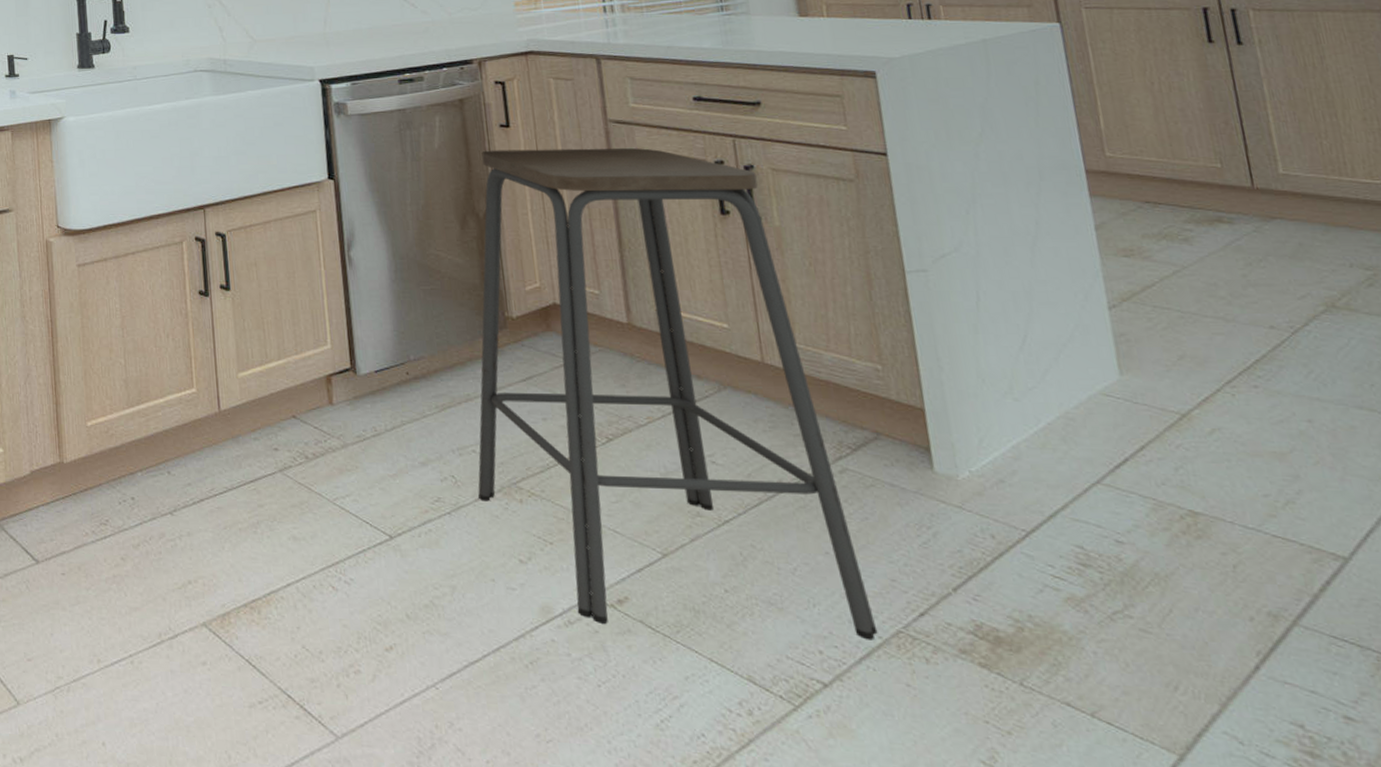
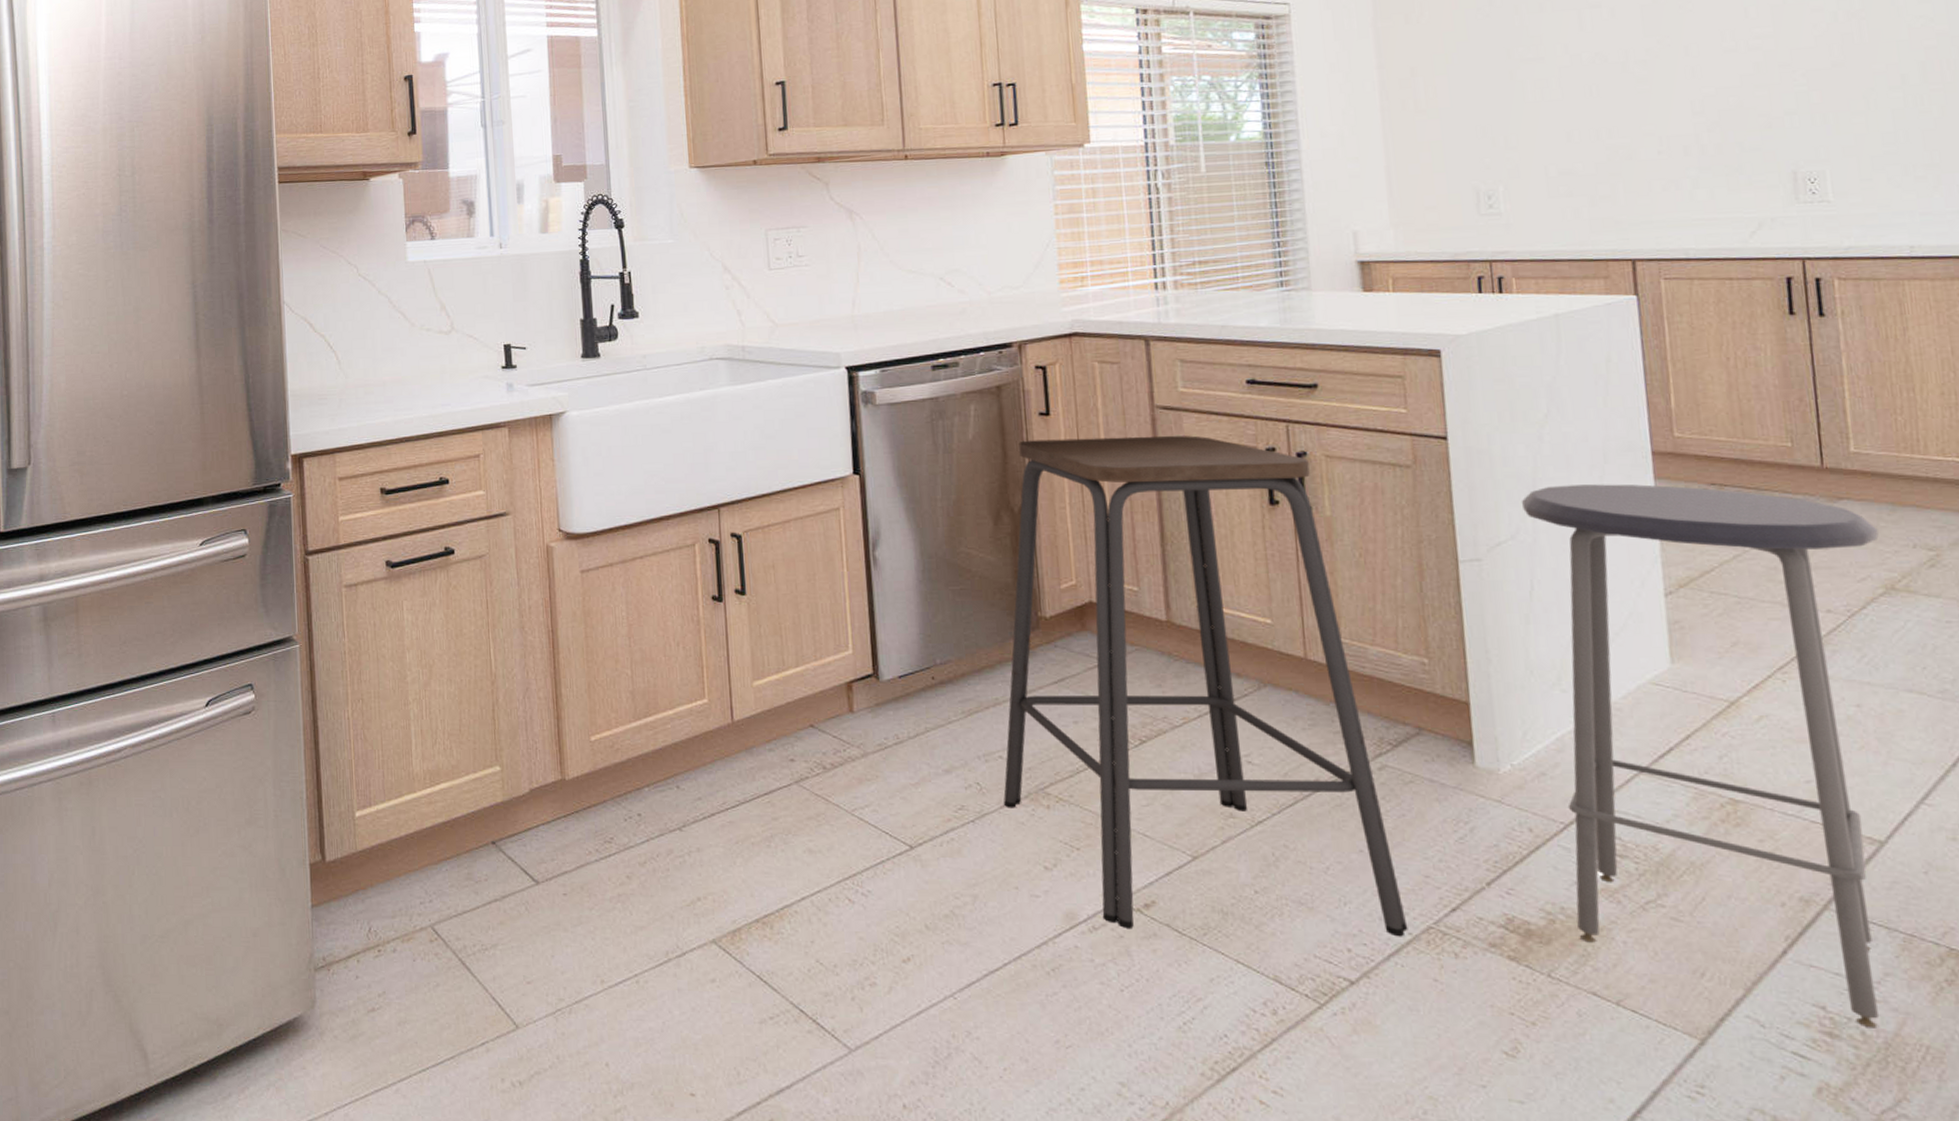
bar stool: none [962,200,1359,749] -> present [1521,484,1879,1028]

